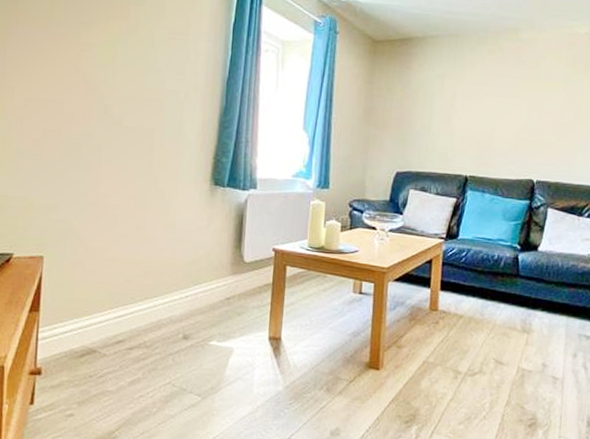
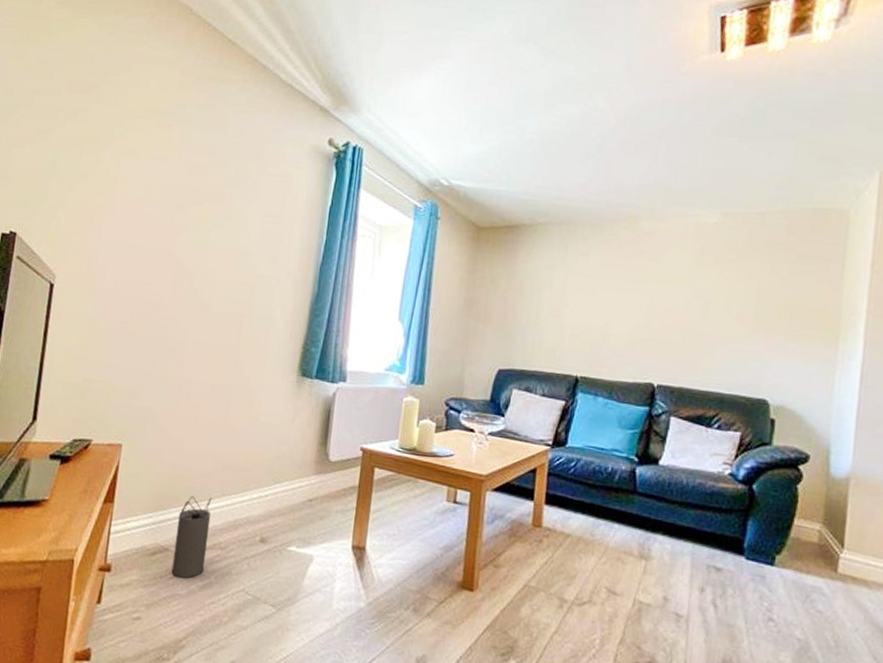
speaker: none [100,300,135,377] -> present [171,495,212,579]

